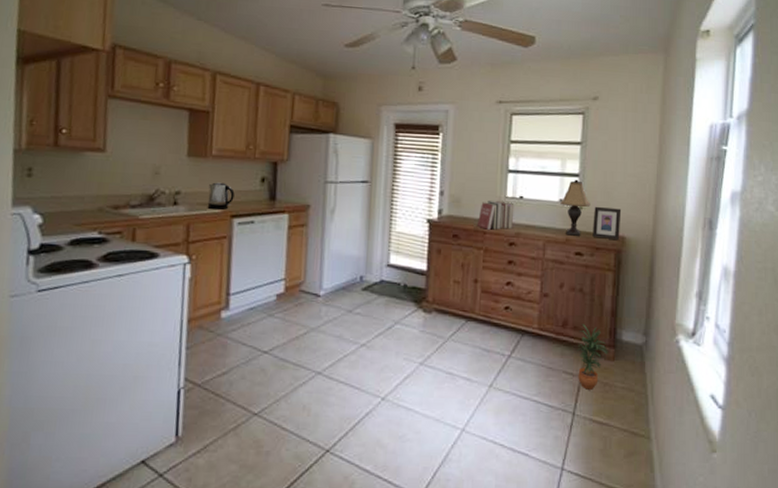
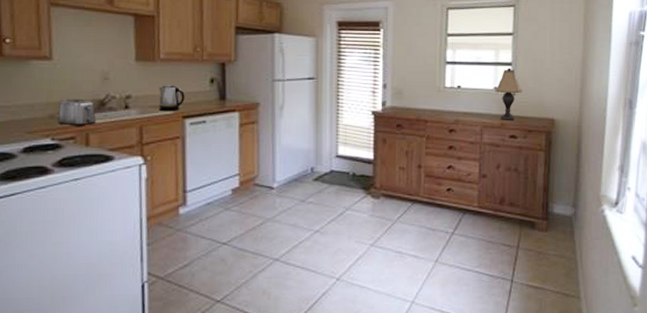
toaster: none [105,191,145,222] -> present [57,98,97,127]
books: present [478,201,514,231] -> none [419,91,453,120]
potted plant: present [577,324,608,390] -> none [514,200,541,259]
picture frame: present [592,207,622,241] -> none [525,93,551,123]

